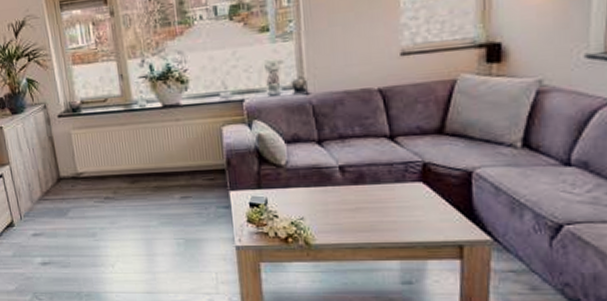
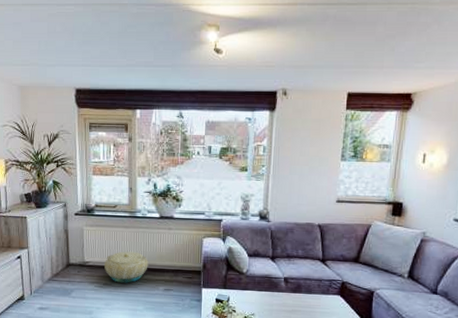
basket: none [102,154,157,195] -> present [104,251,148,283]

